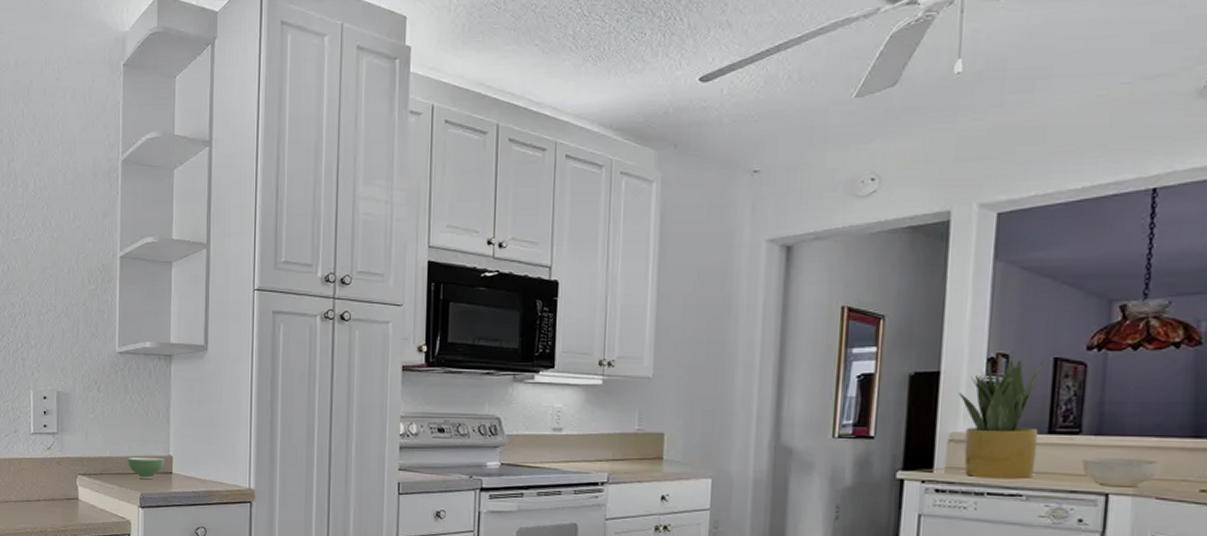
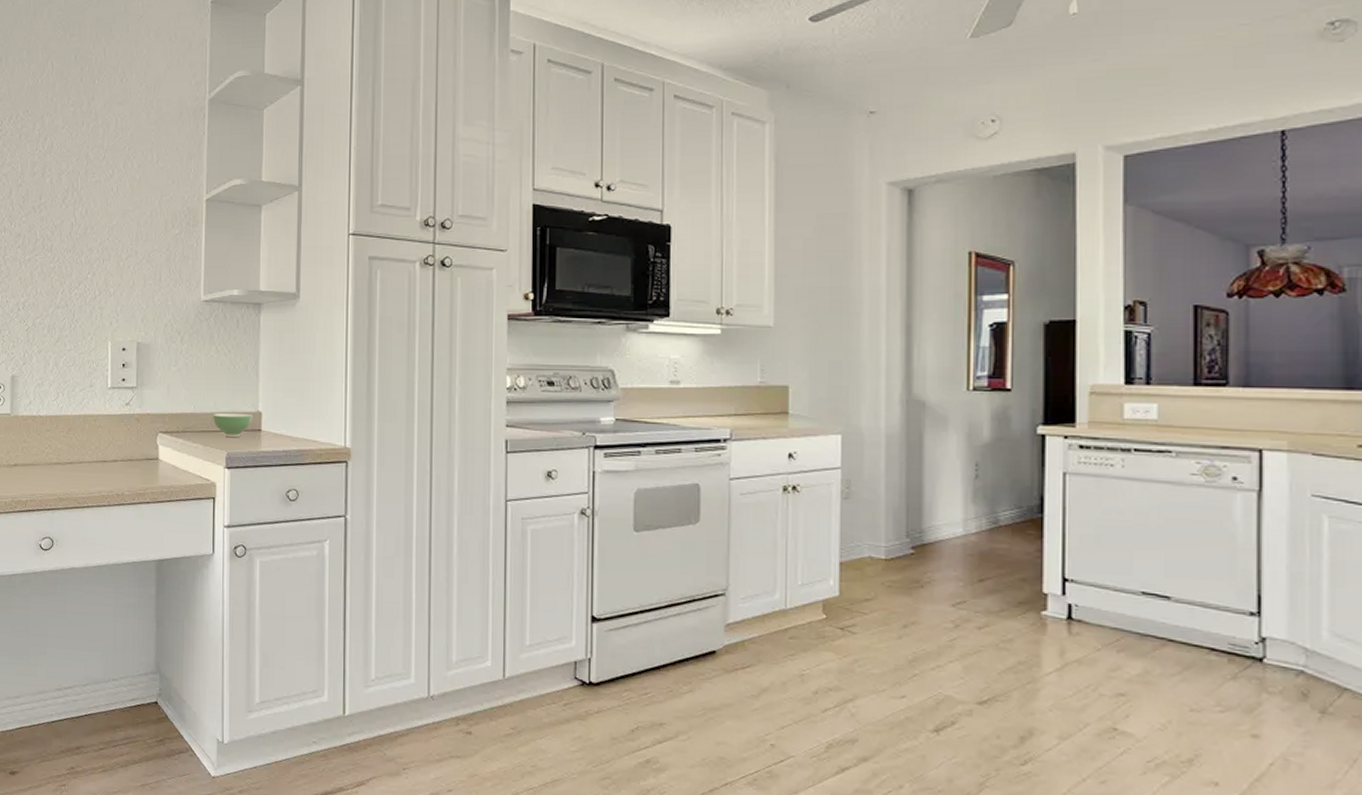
planter: present [958,354,1045,480] -> none [1096,302,1184,435]
bowl: present [1082,458,1159,488] -> none [1232,411,1312,443]

